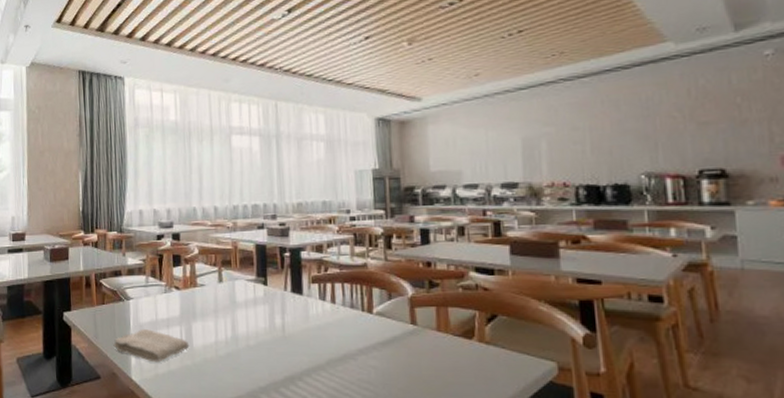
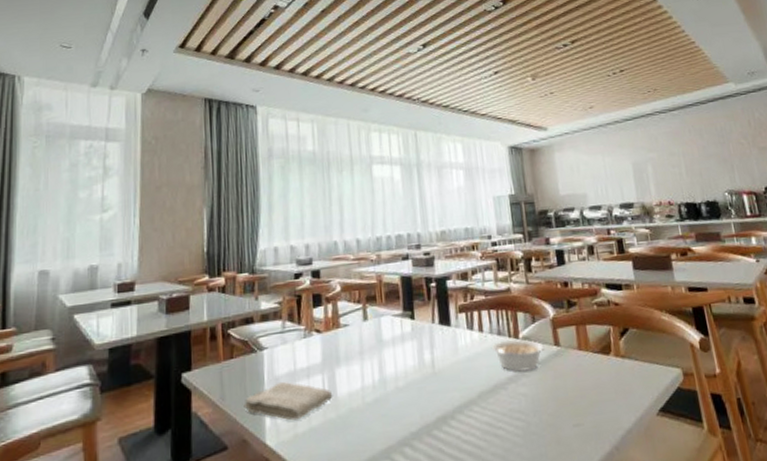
legume: none [342,313,400,345] -> present [491,339,545,372]

